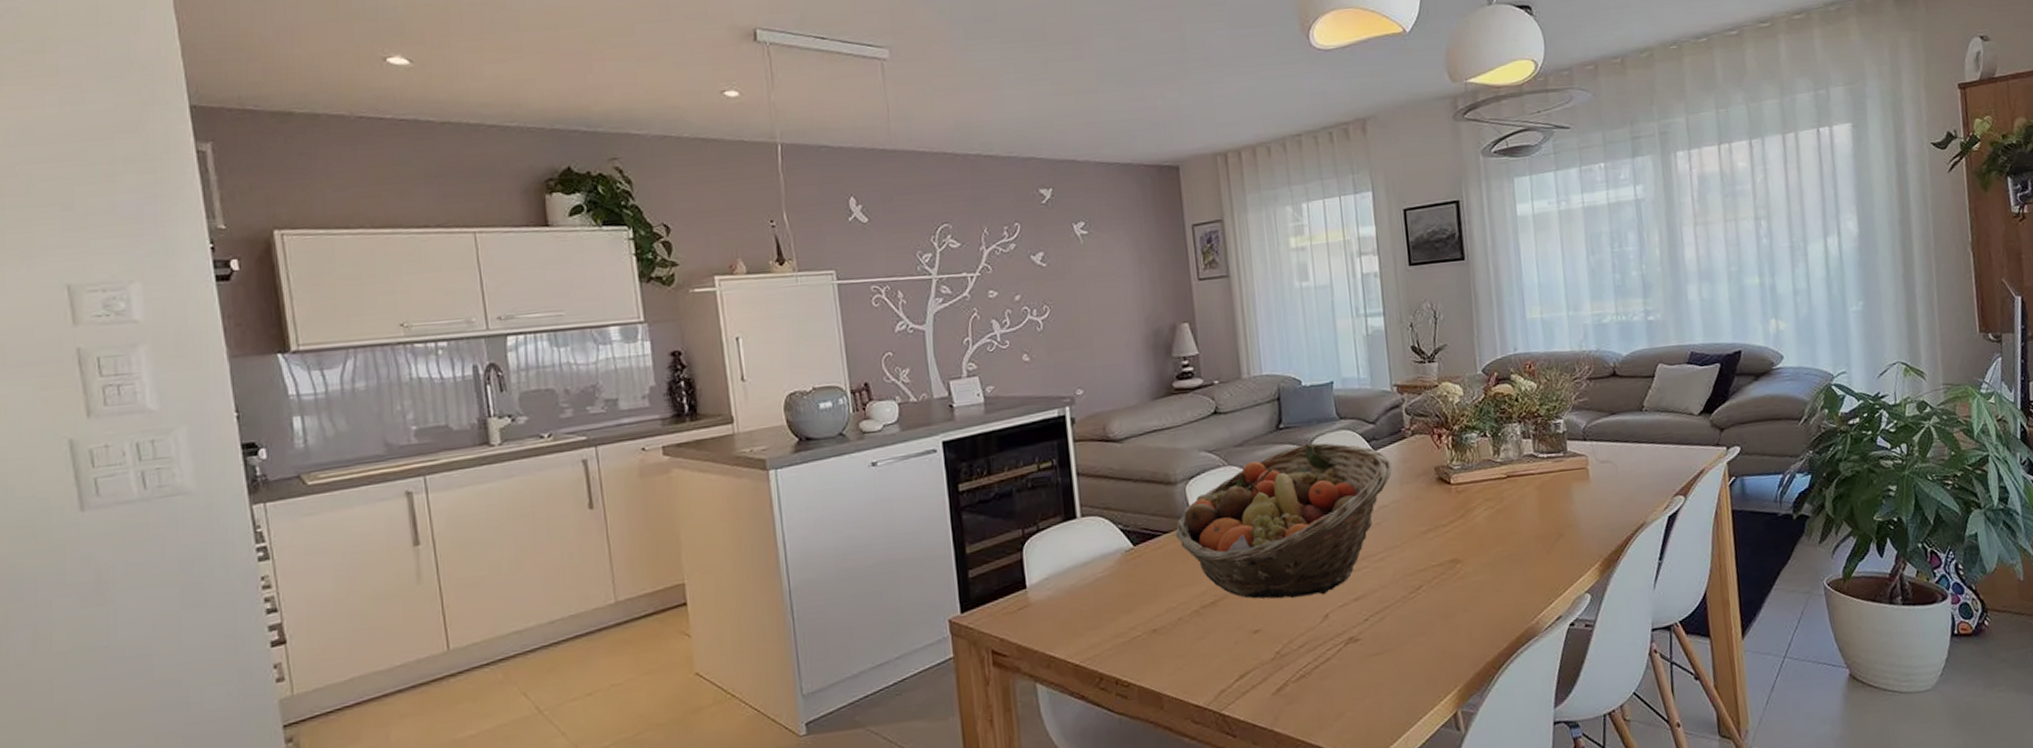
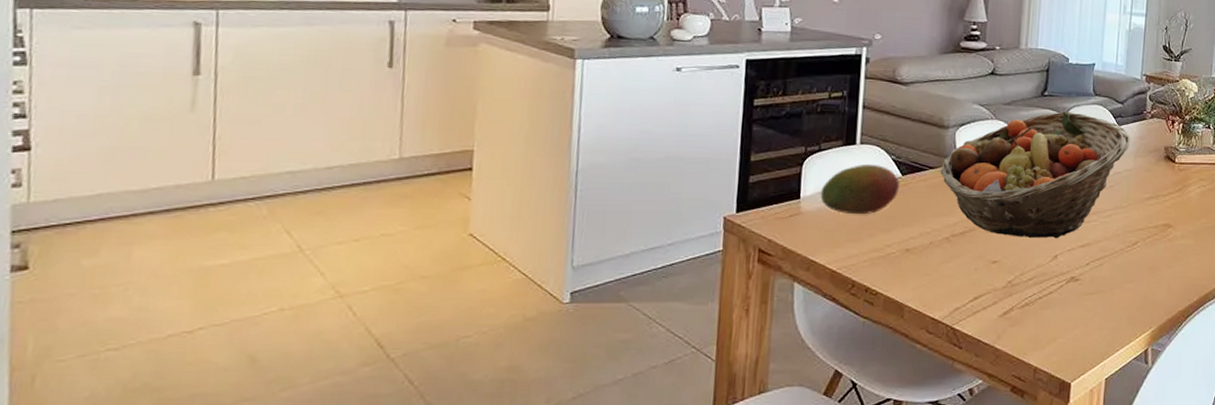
fruit: none [1047,537,1133,599] -> present [820,163,899,215]

